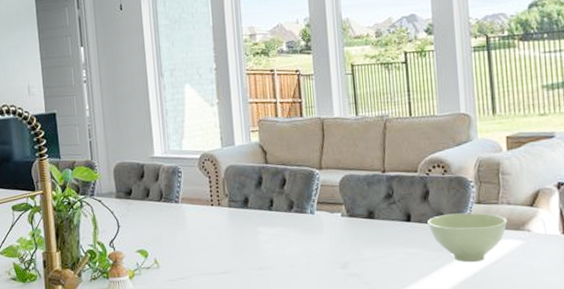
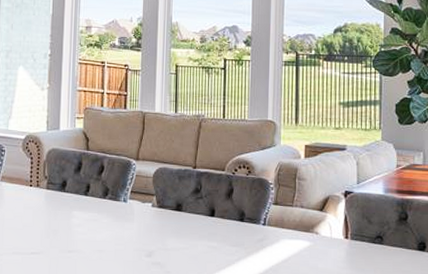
bowl: present [427,212,508,263] -> none [229,212,300,259]

